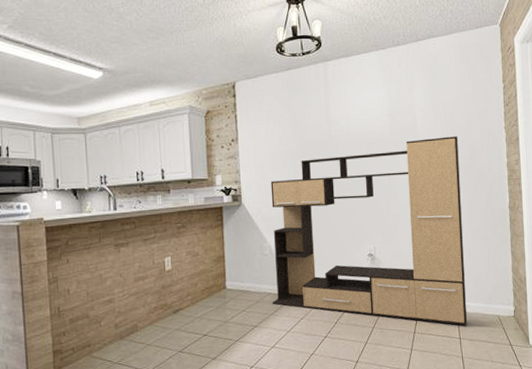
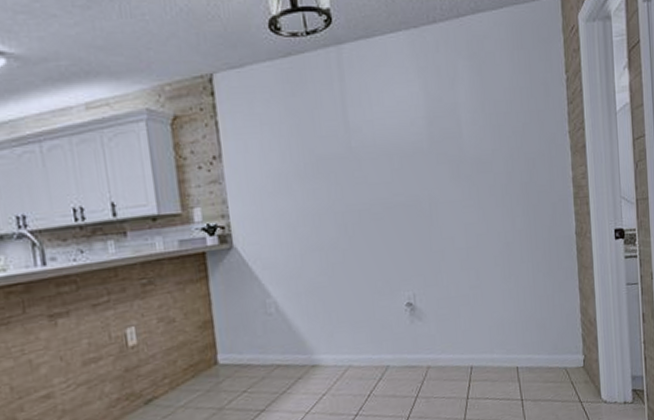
media console: present [270,136,468,325] -> none [271,144,530,384]

